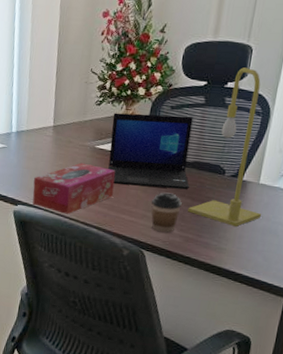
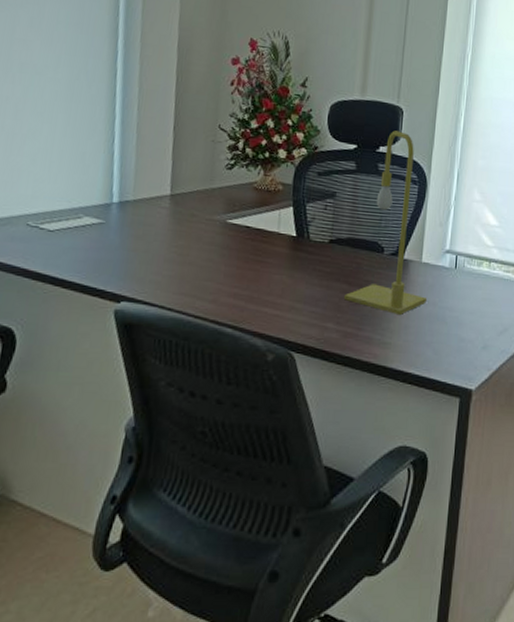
tissue box: present [32,162,116,214] -> none [142,242,254,311]
laptop: present [108,112,193,190] -> none [244,179,344,273]
coffee cup: present [151,192,182,233] -> none [299,276,337,328]

